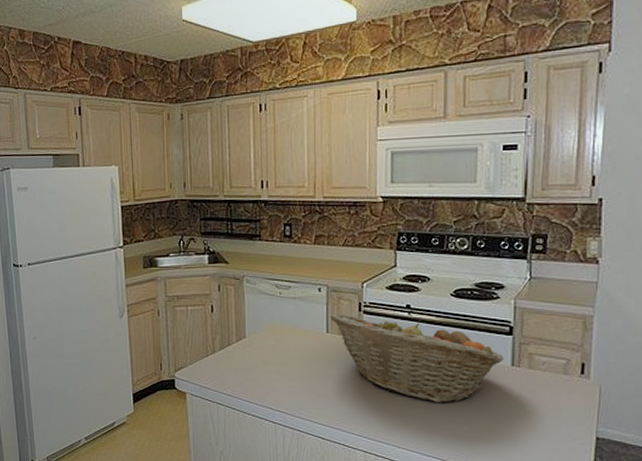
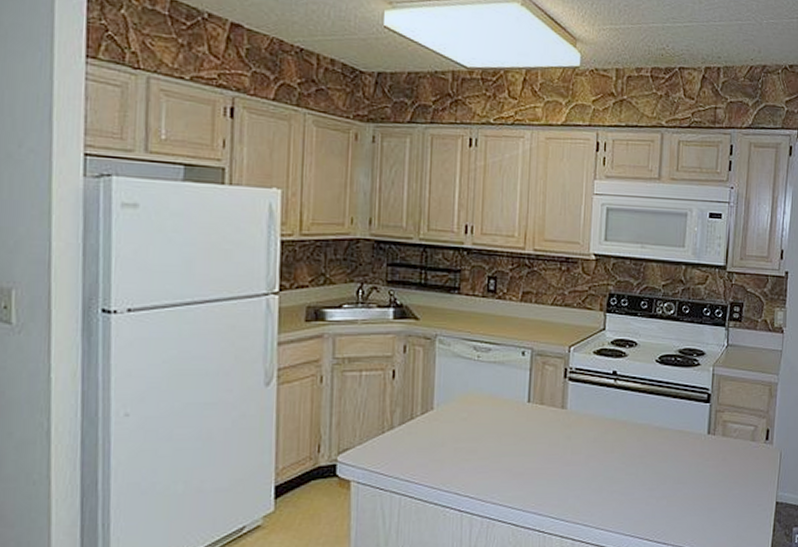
fruit basket: present [330,313,504,403] -> none [533,380,701,477]

